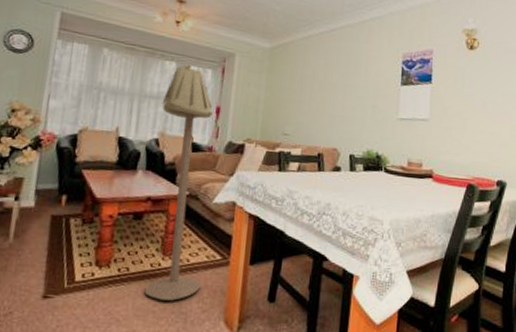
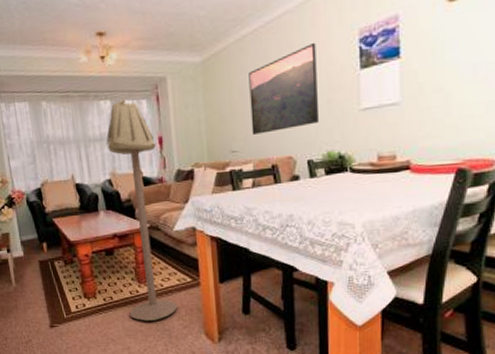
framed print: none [304,55,369,124] -> present [249,42,320,135]

